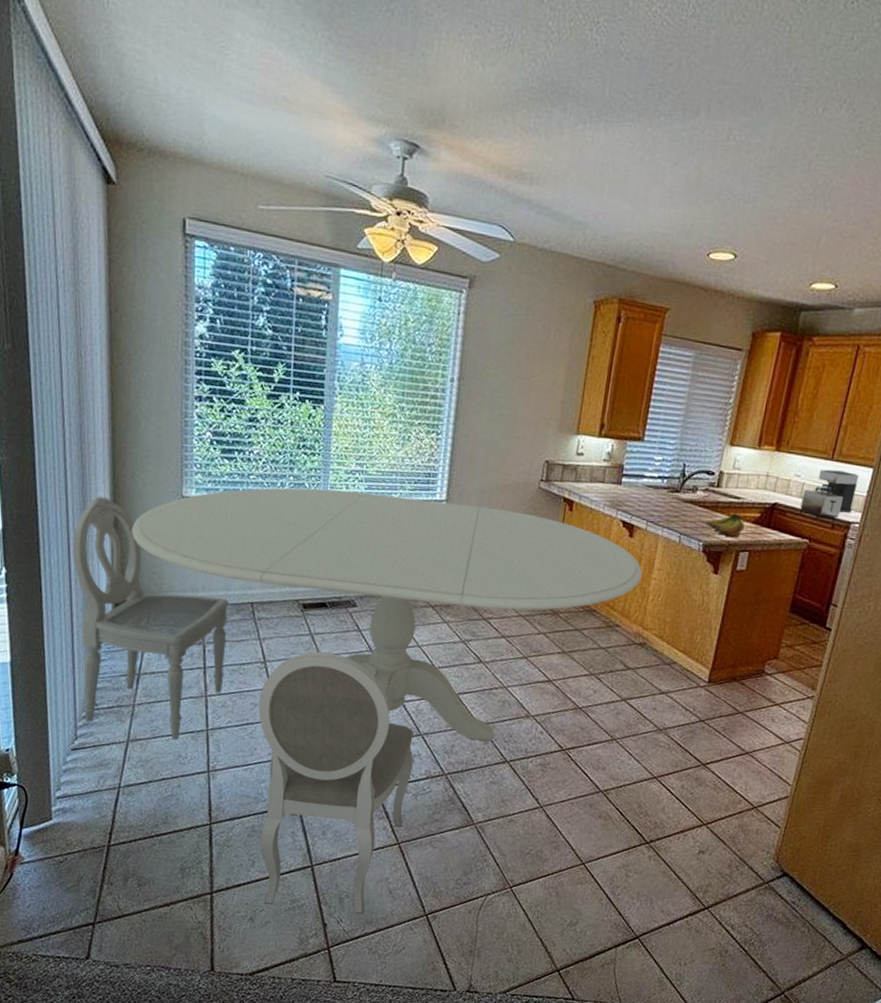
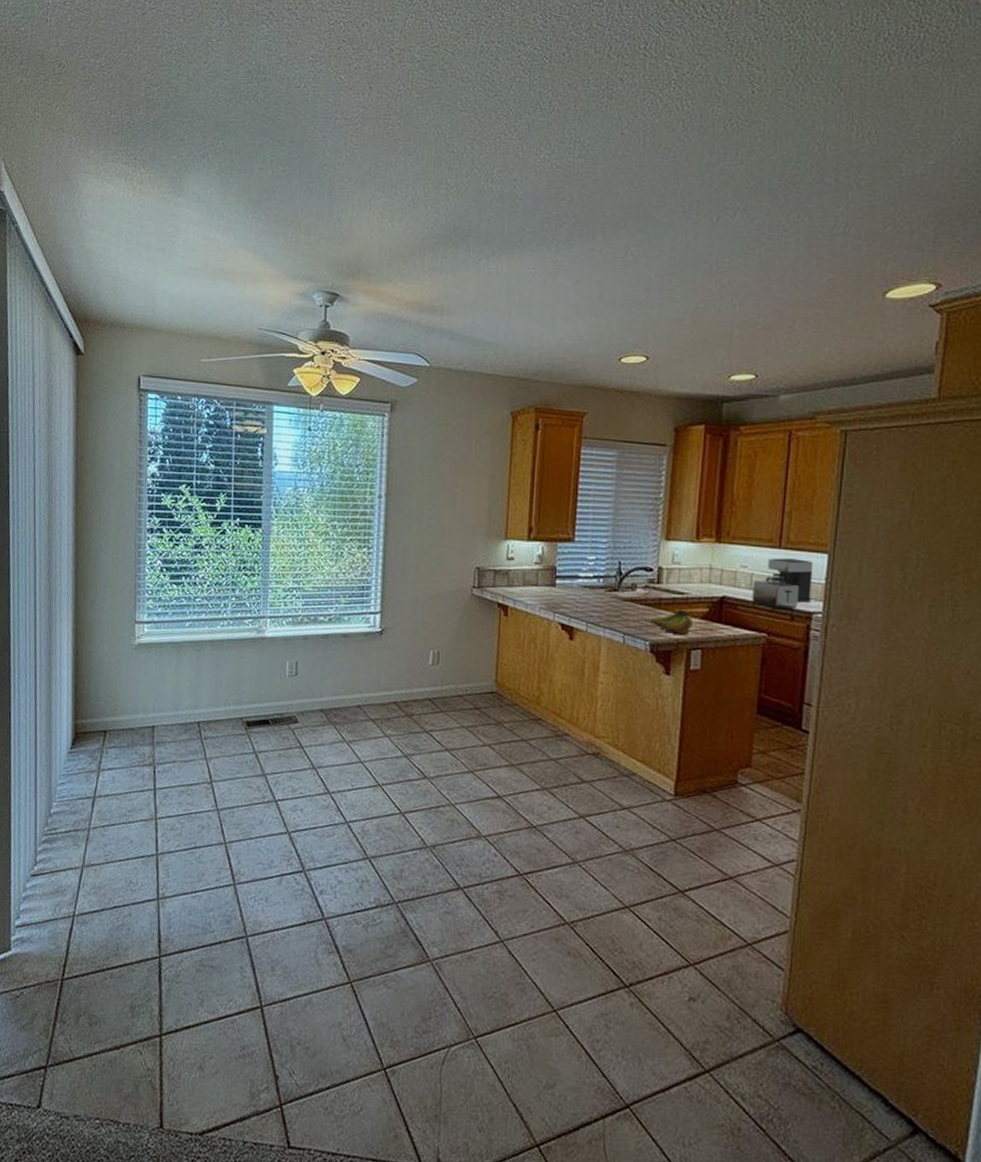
dining chair: present [72,495,230,740] -> none [38,625,178,865]
dining table: present [131,487,642,742] -> none [90,607,587,866]
dining chair: present [258,651,414,914] -> none [205,770,362,1066]

